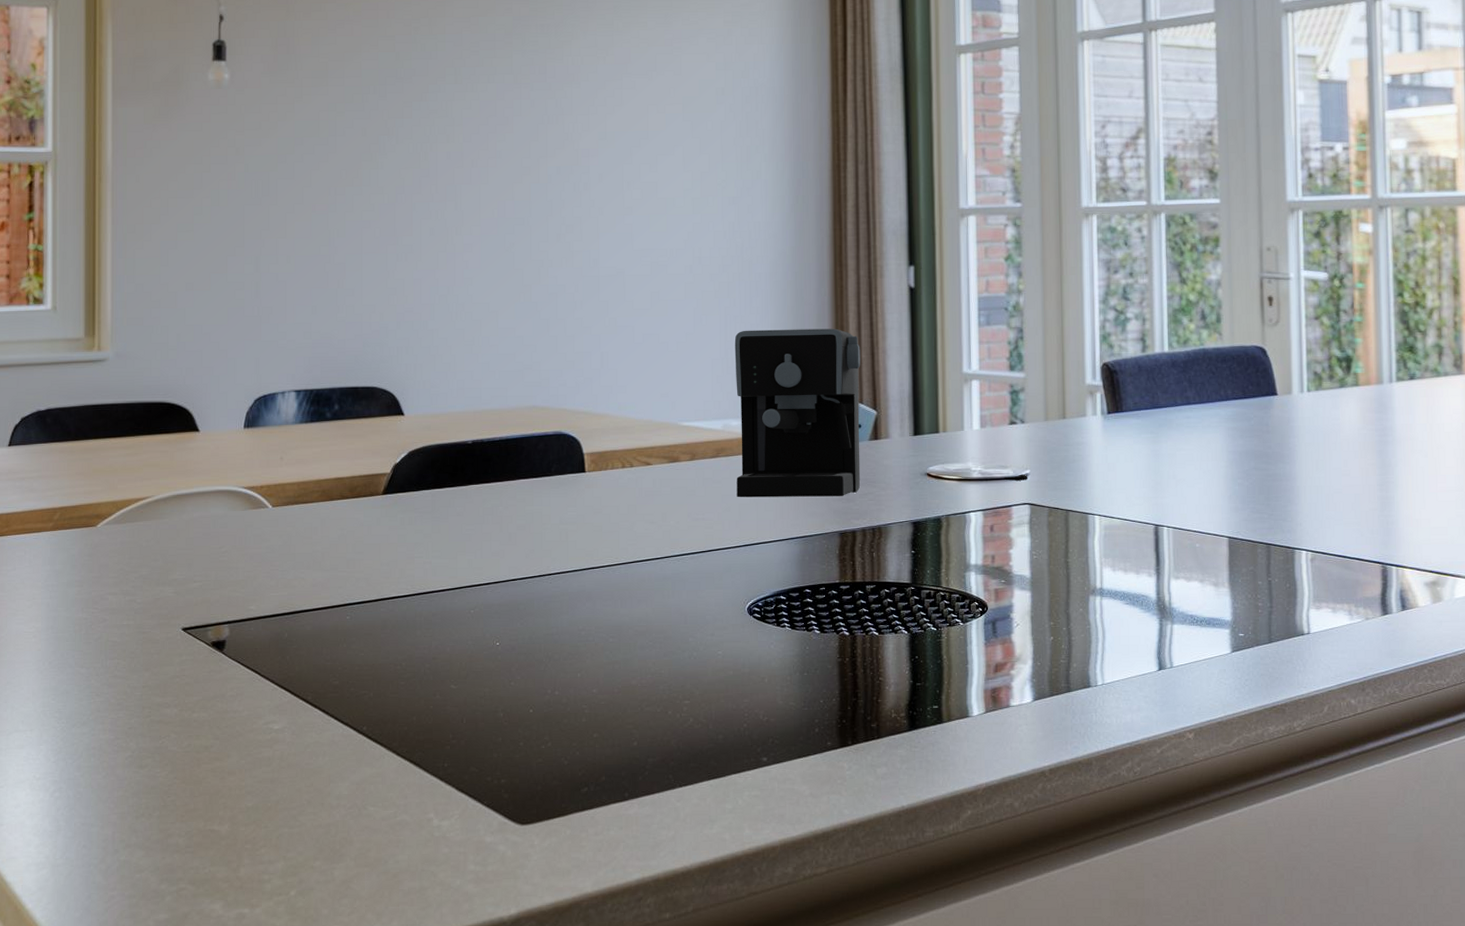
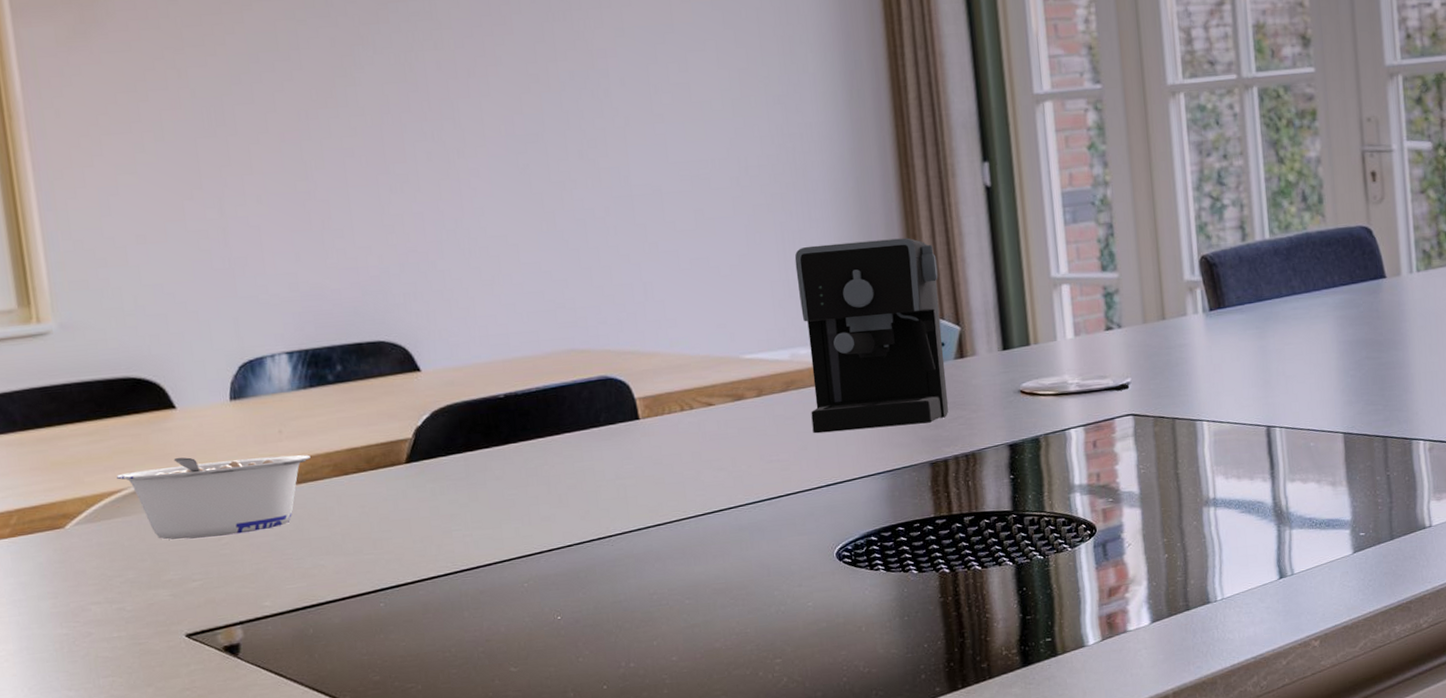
legume: none [144,474,304,546] -> present [117,455,311,540]

